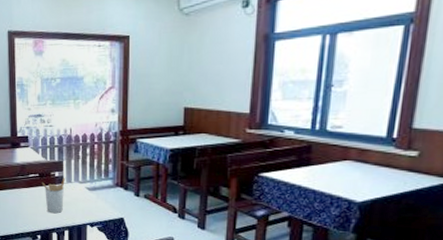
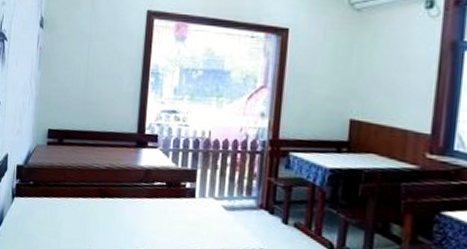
utensil holder: present [42,177,66,214] -> none [169,189,199,235]

